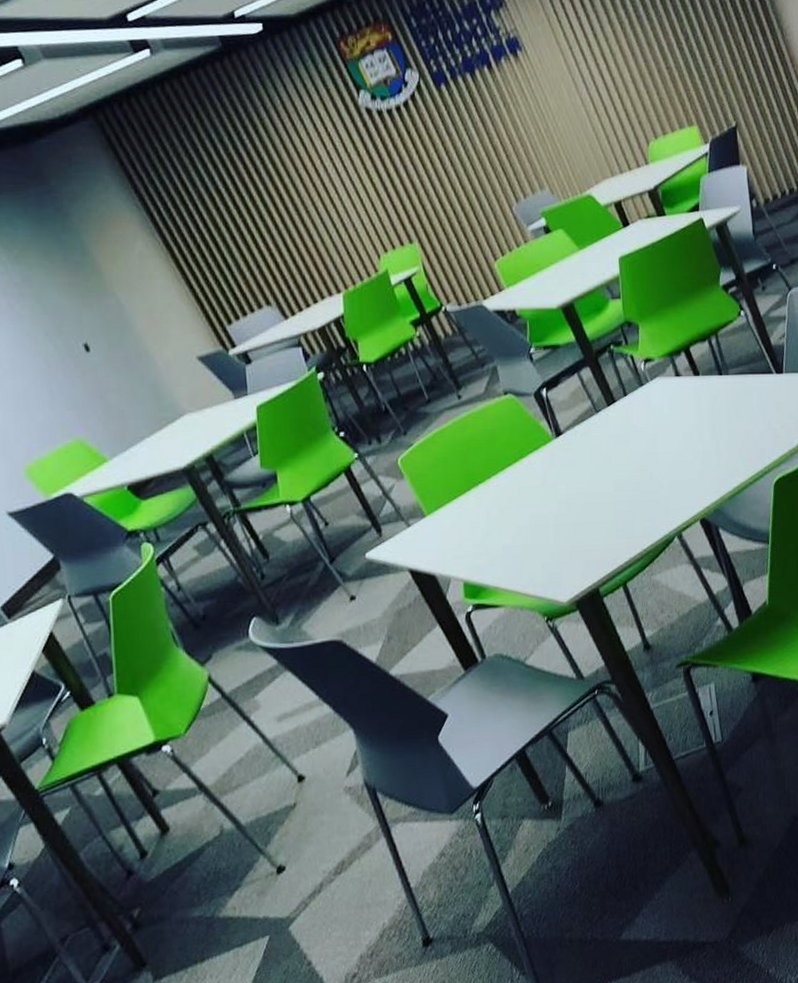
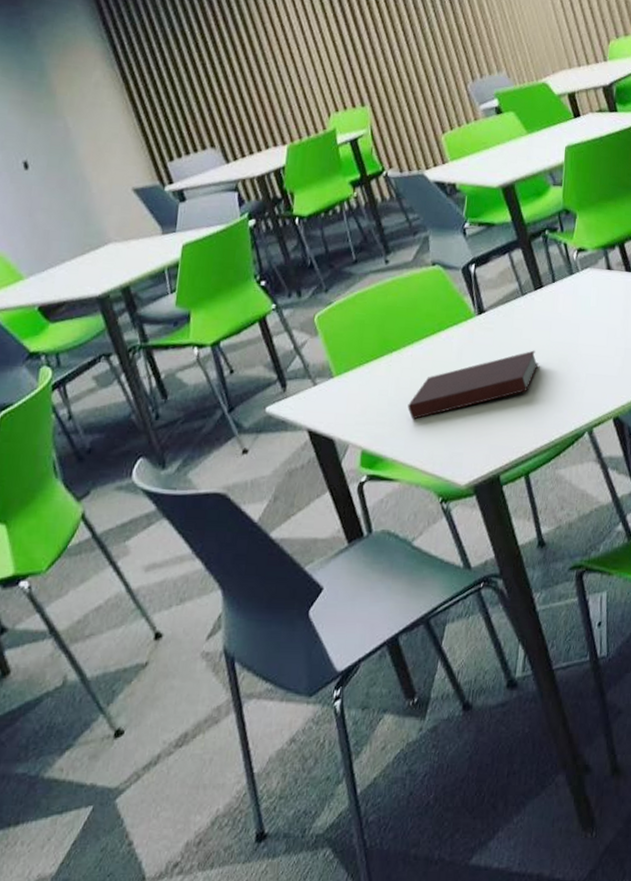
notebook: none [501,465,622,547] -> present [407,350,539,420]

